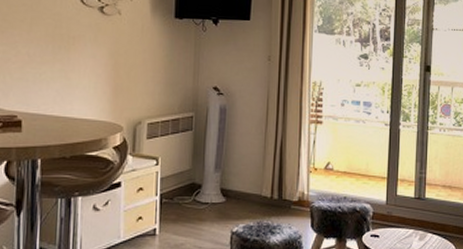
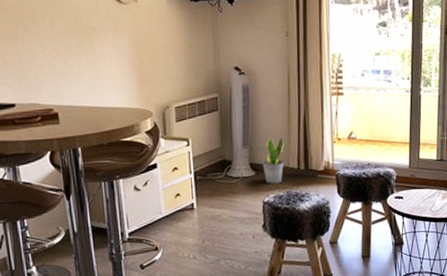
potted plant: none [234,162,258,213] -> present [262,136,284,184]

